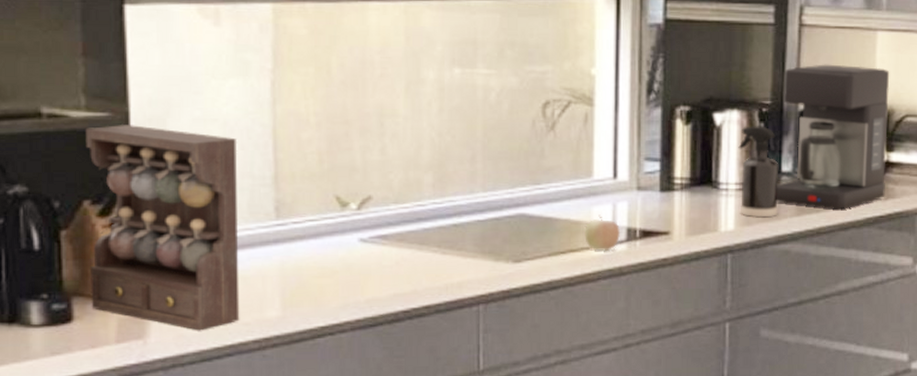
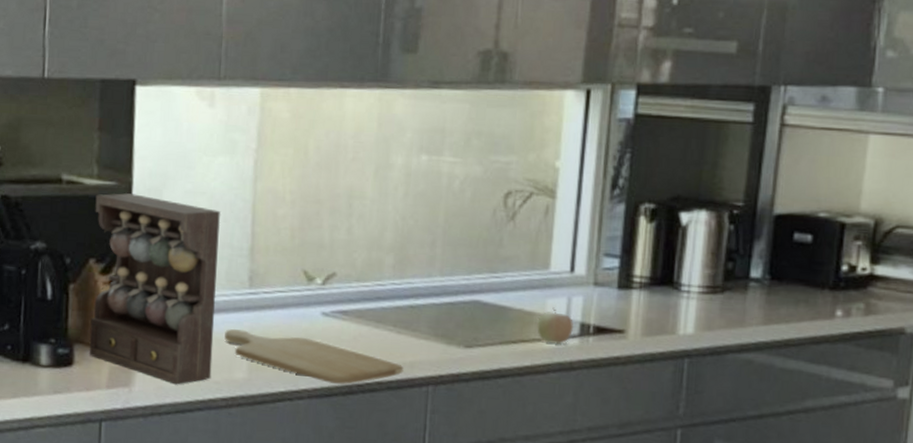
chopping board: none [252,265,452,313] -> present [224,329,404,385]
spray bottle: present [738,126,779,218] -> none [701,227,748,324]
coffee maker: present [776,64,890,210] -> none [741,167,881,322]

